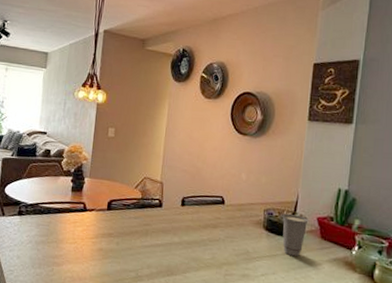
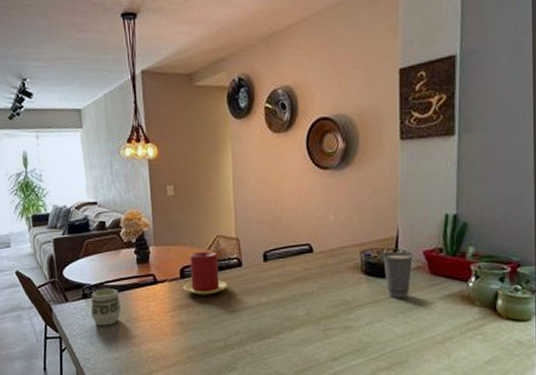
cup: none [22,209,51,243] -> present [90,288,121,326]
candle: none [108,188,147,229] -> present [183,251,228,296]

